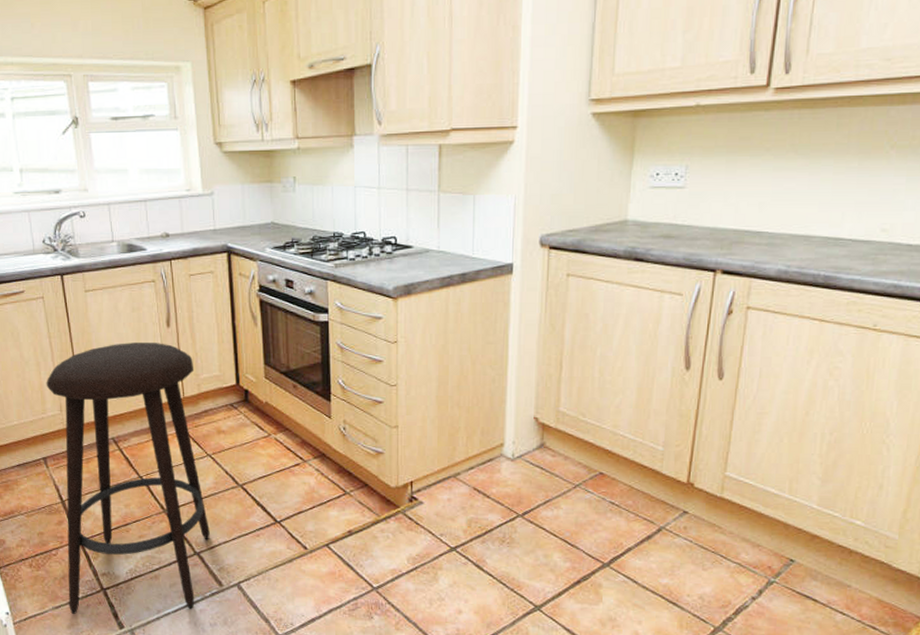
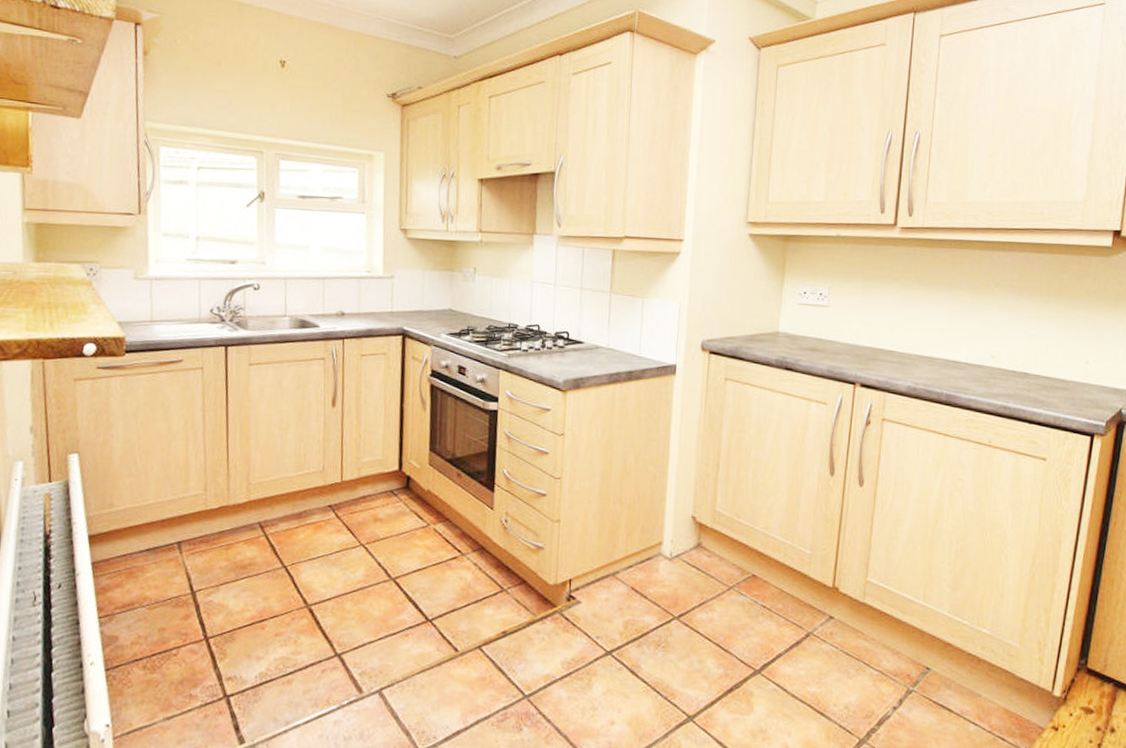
stool: present [46,343,210,614] -> none [183,420,356,726]

